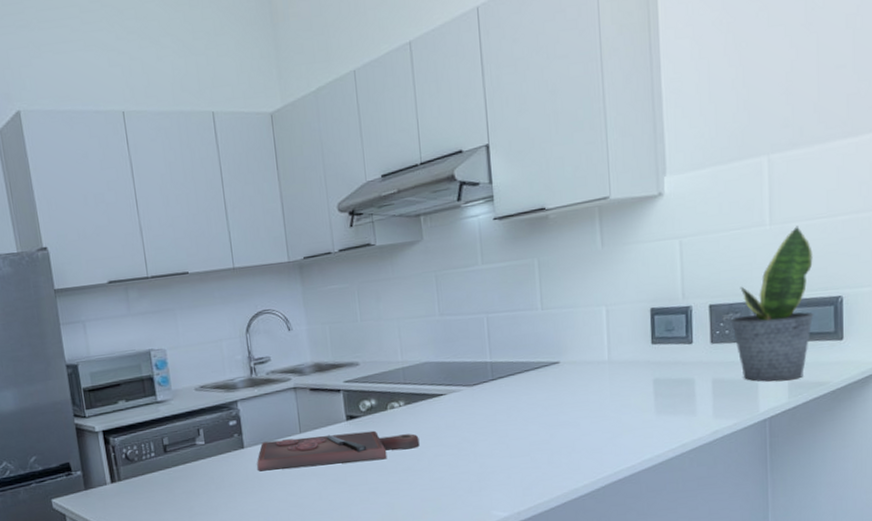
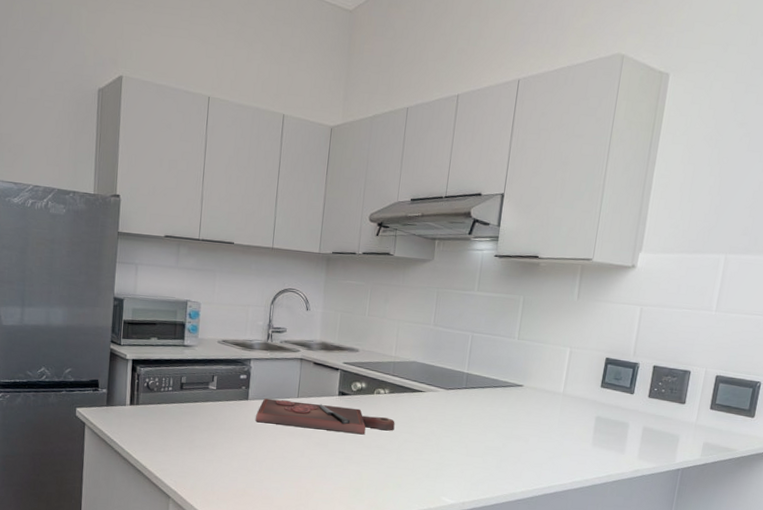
potted plant: present [730,226,814,382] -> none [668,317,745,442]

